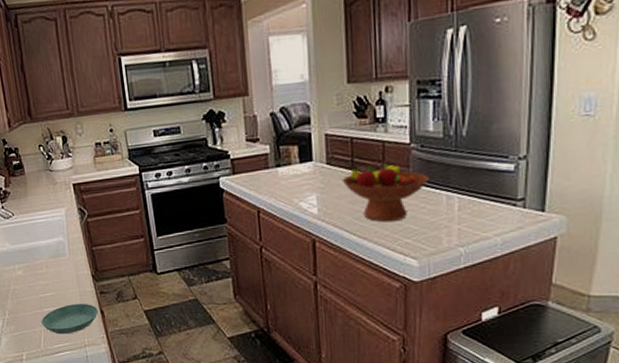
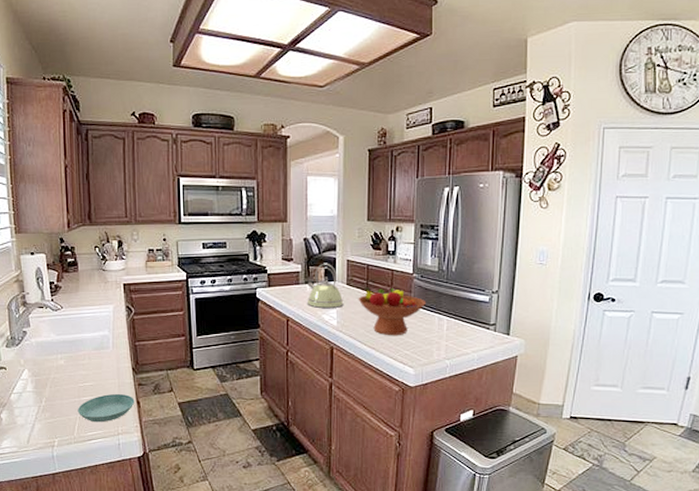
kettle: none [278,139,325,195] -> present [306,263,344,308]

